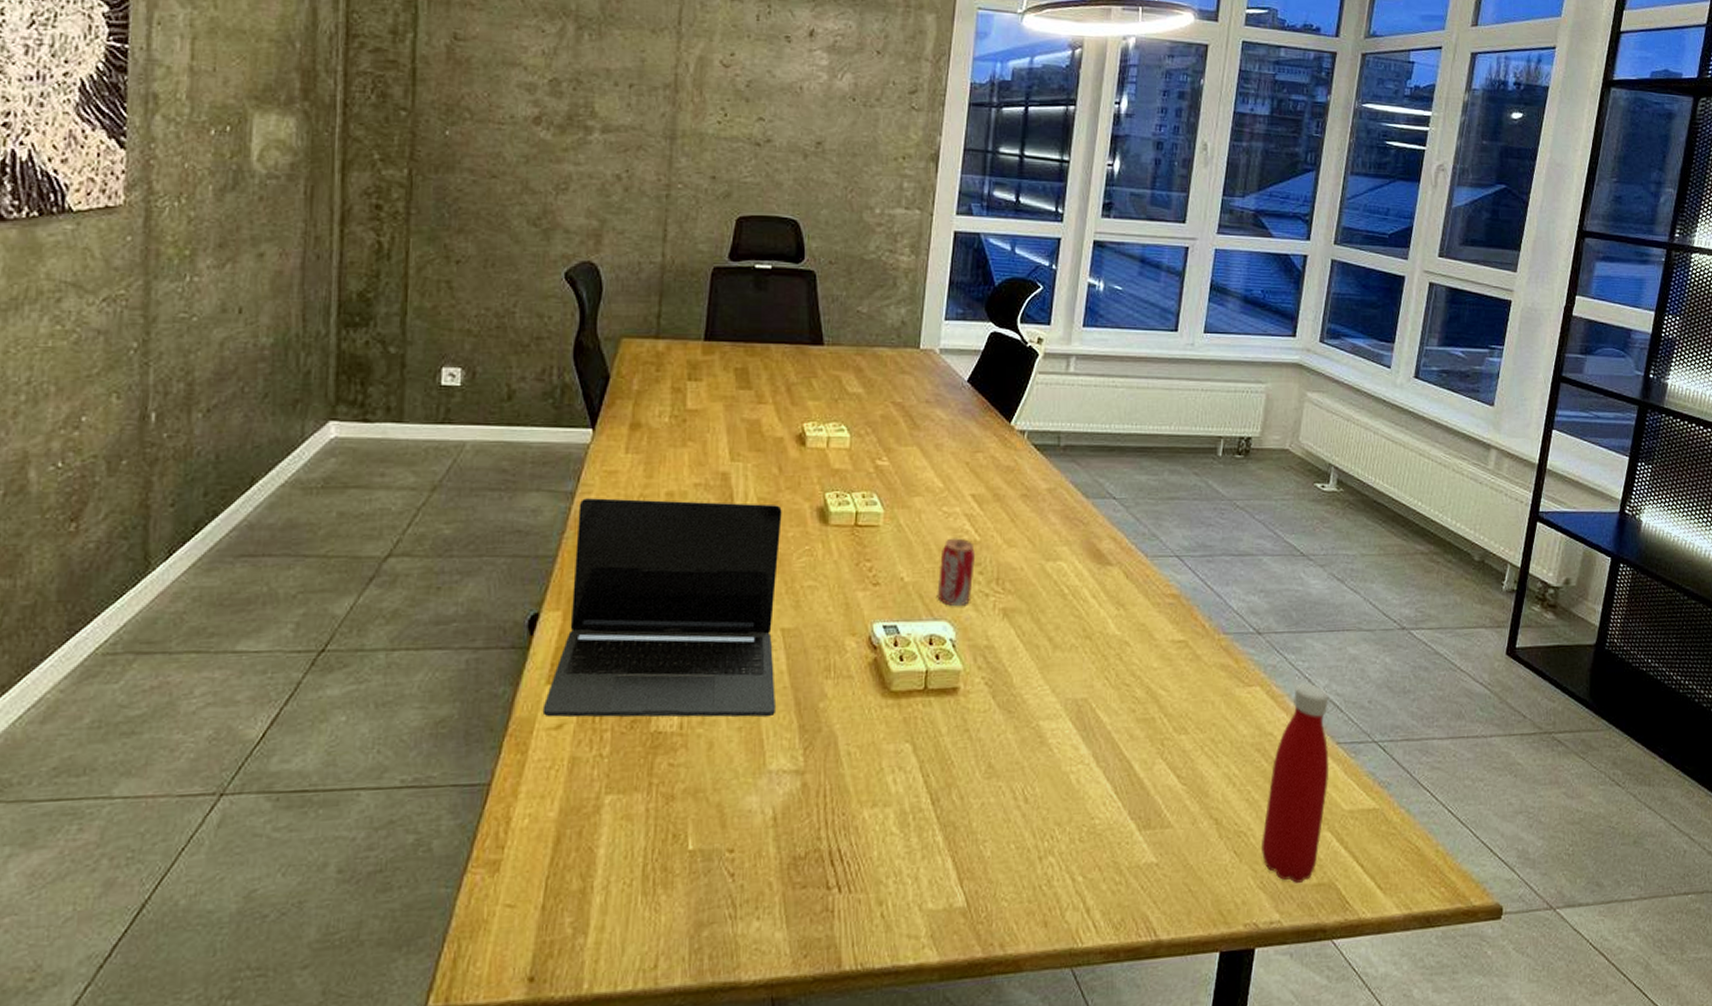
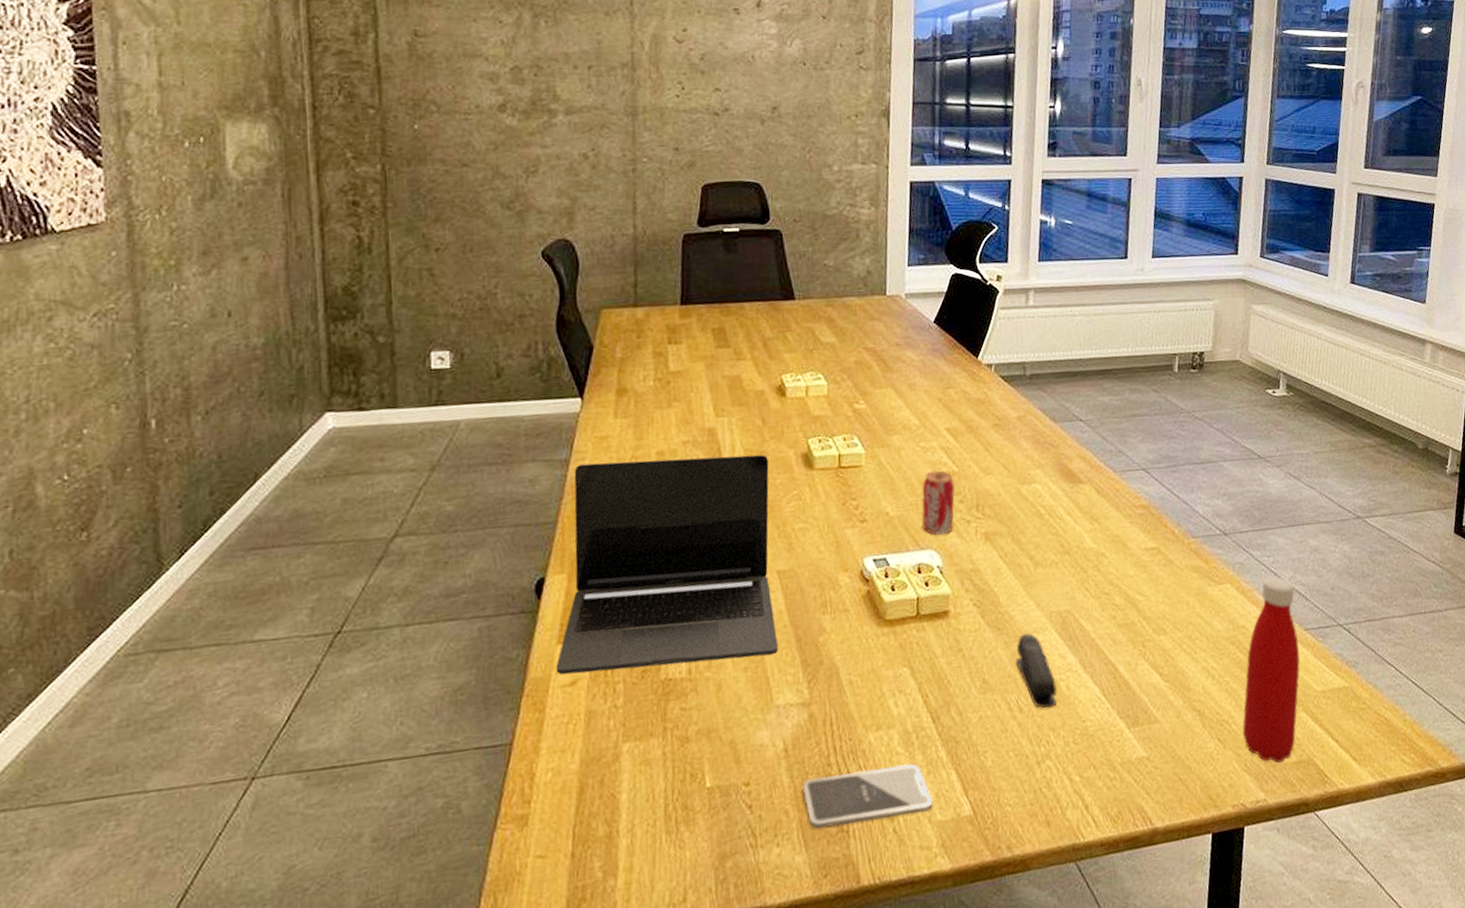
smartphone: none [788,845,925,906] -> present [801,763,933,829]
stapler: none [1025,719,1066,801] -> present [1016,633,1057,709]

